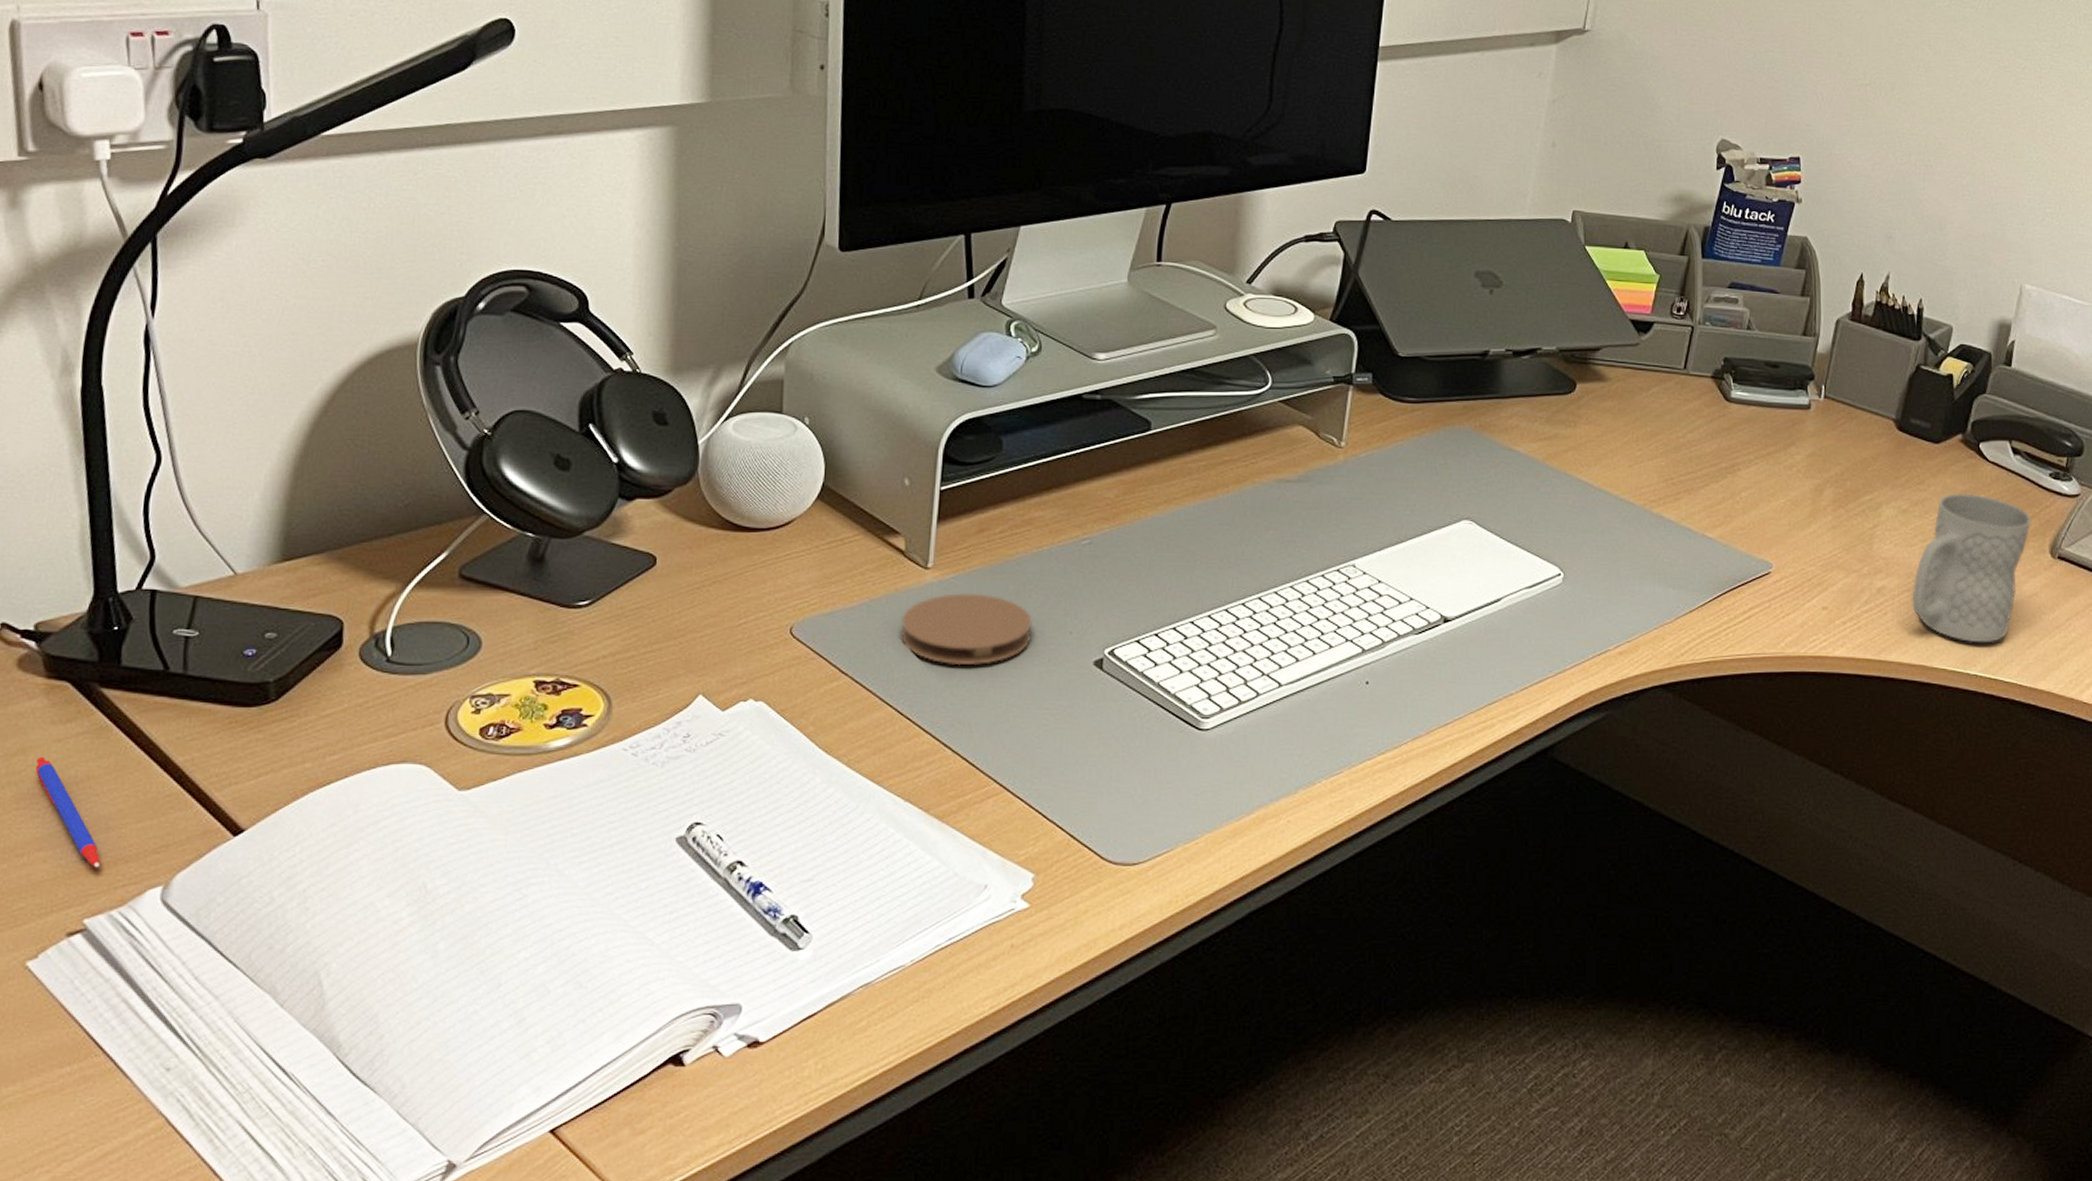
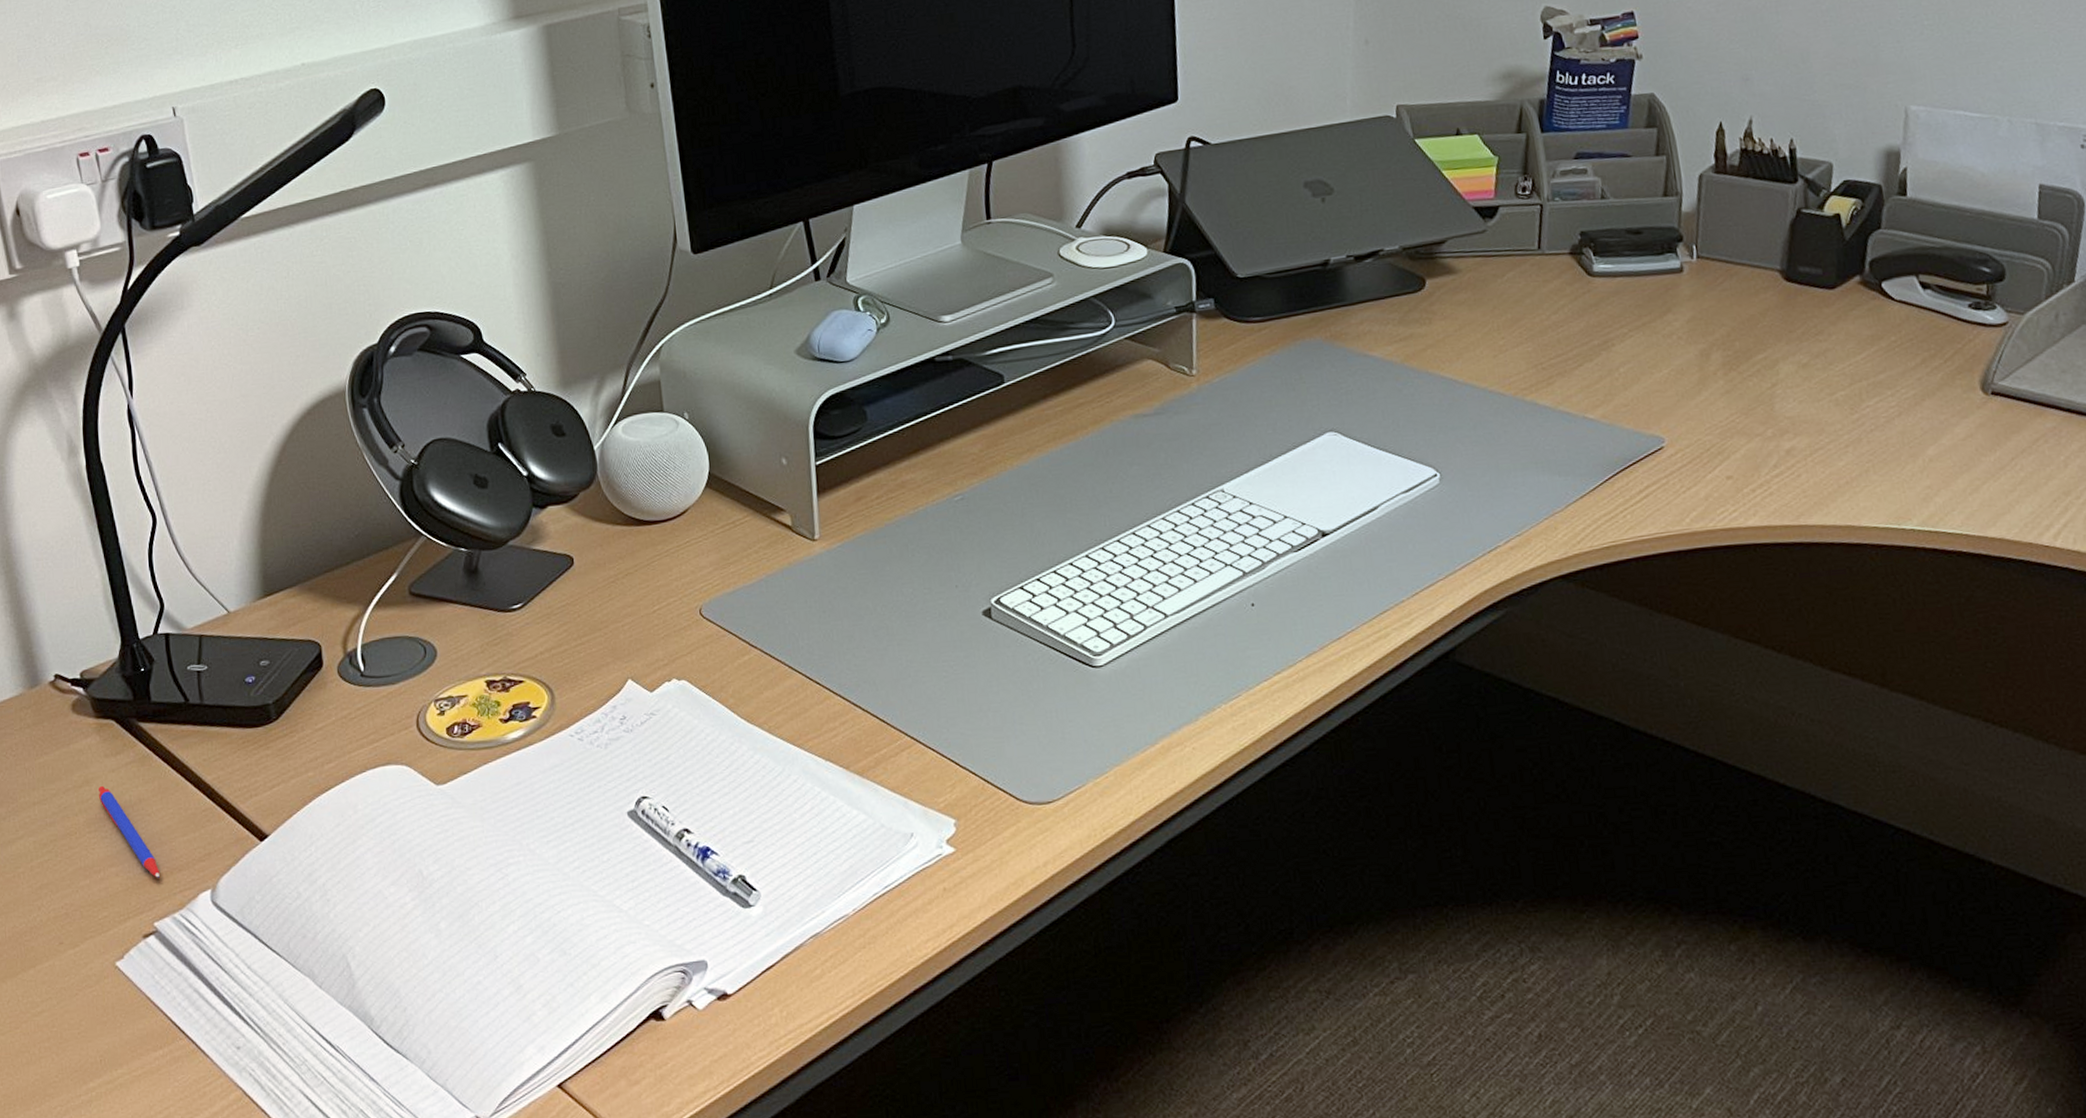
coaster: present [900,593,1032,666] -> none [797,558,920,629]
mug: present [1912,492,2032,643] -> none [1826,337,1955,496]

